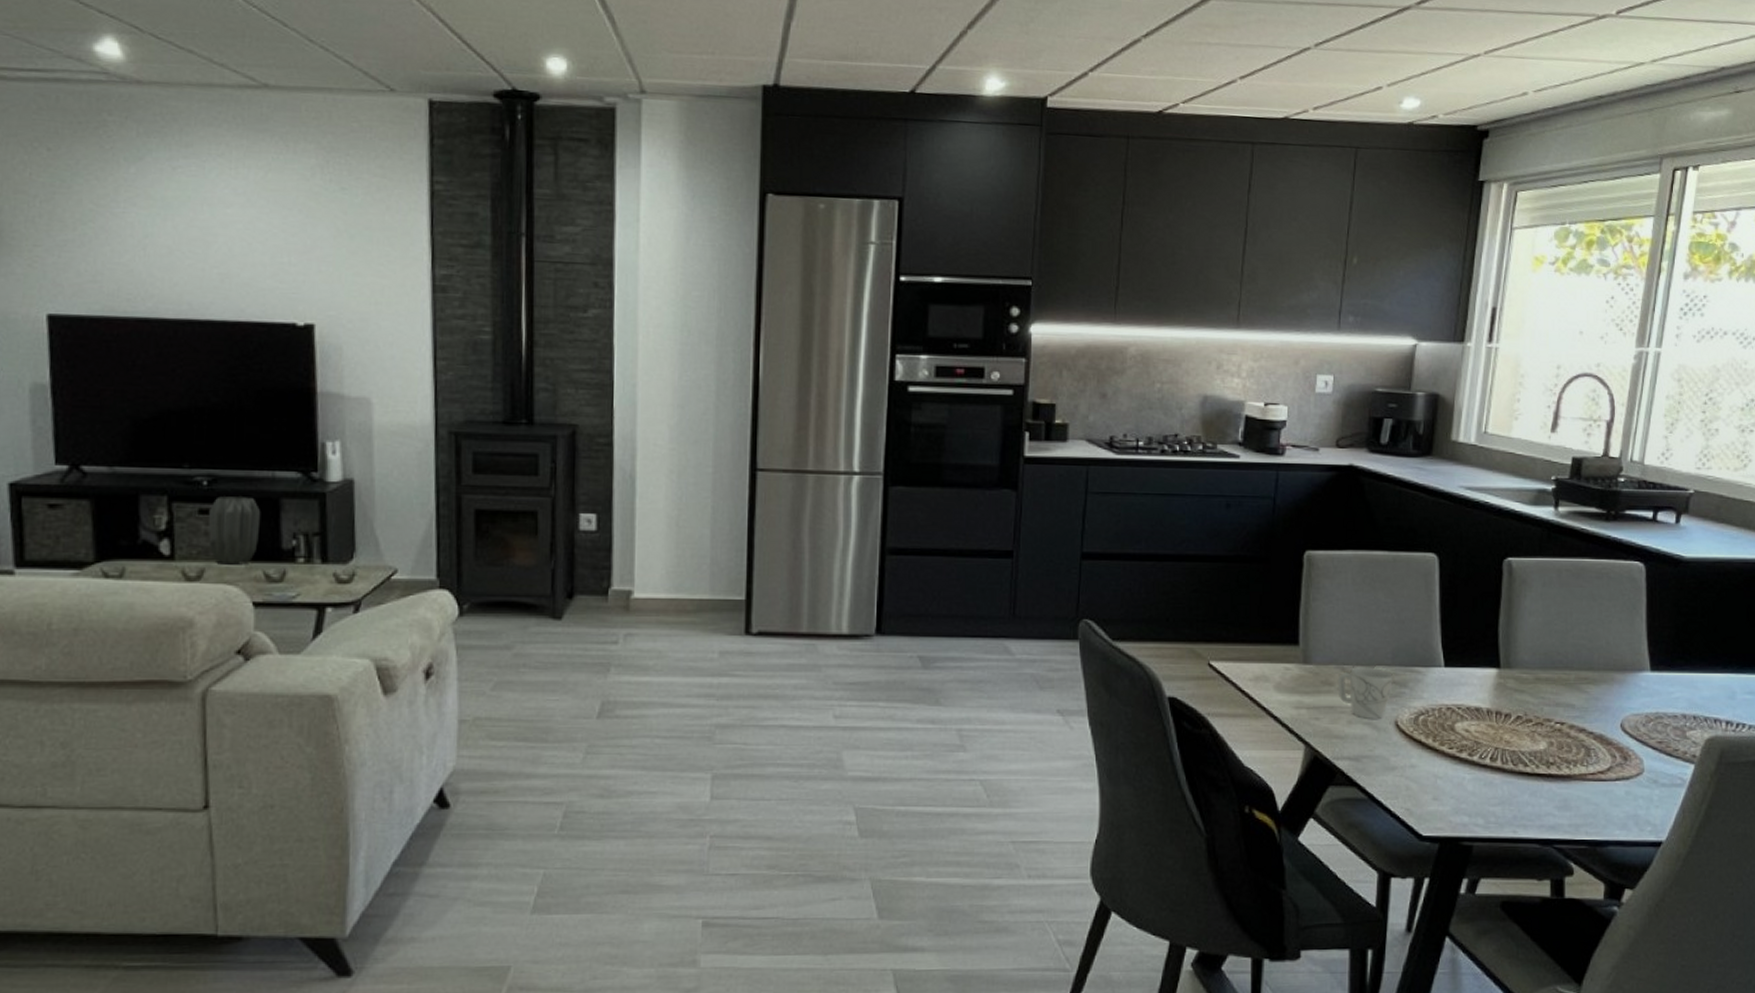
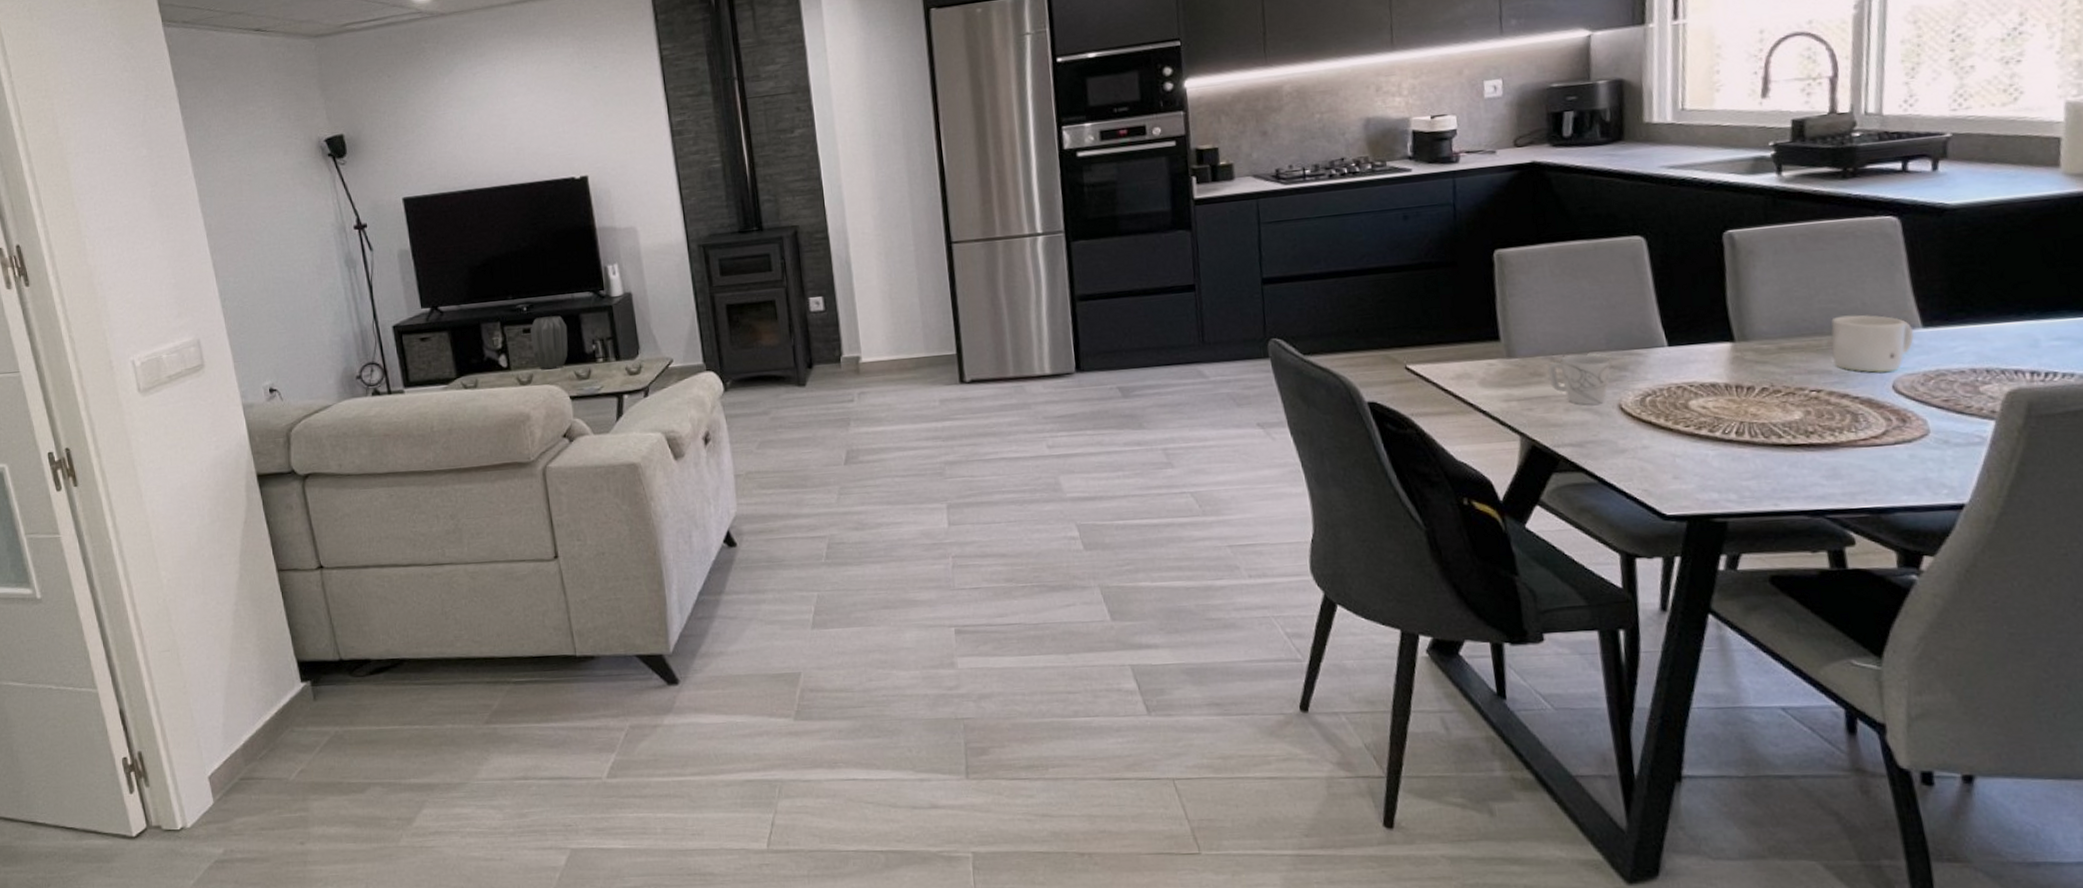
mug: none [1577,653,1642,710] -> present [1831,314,1914,373]

